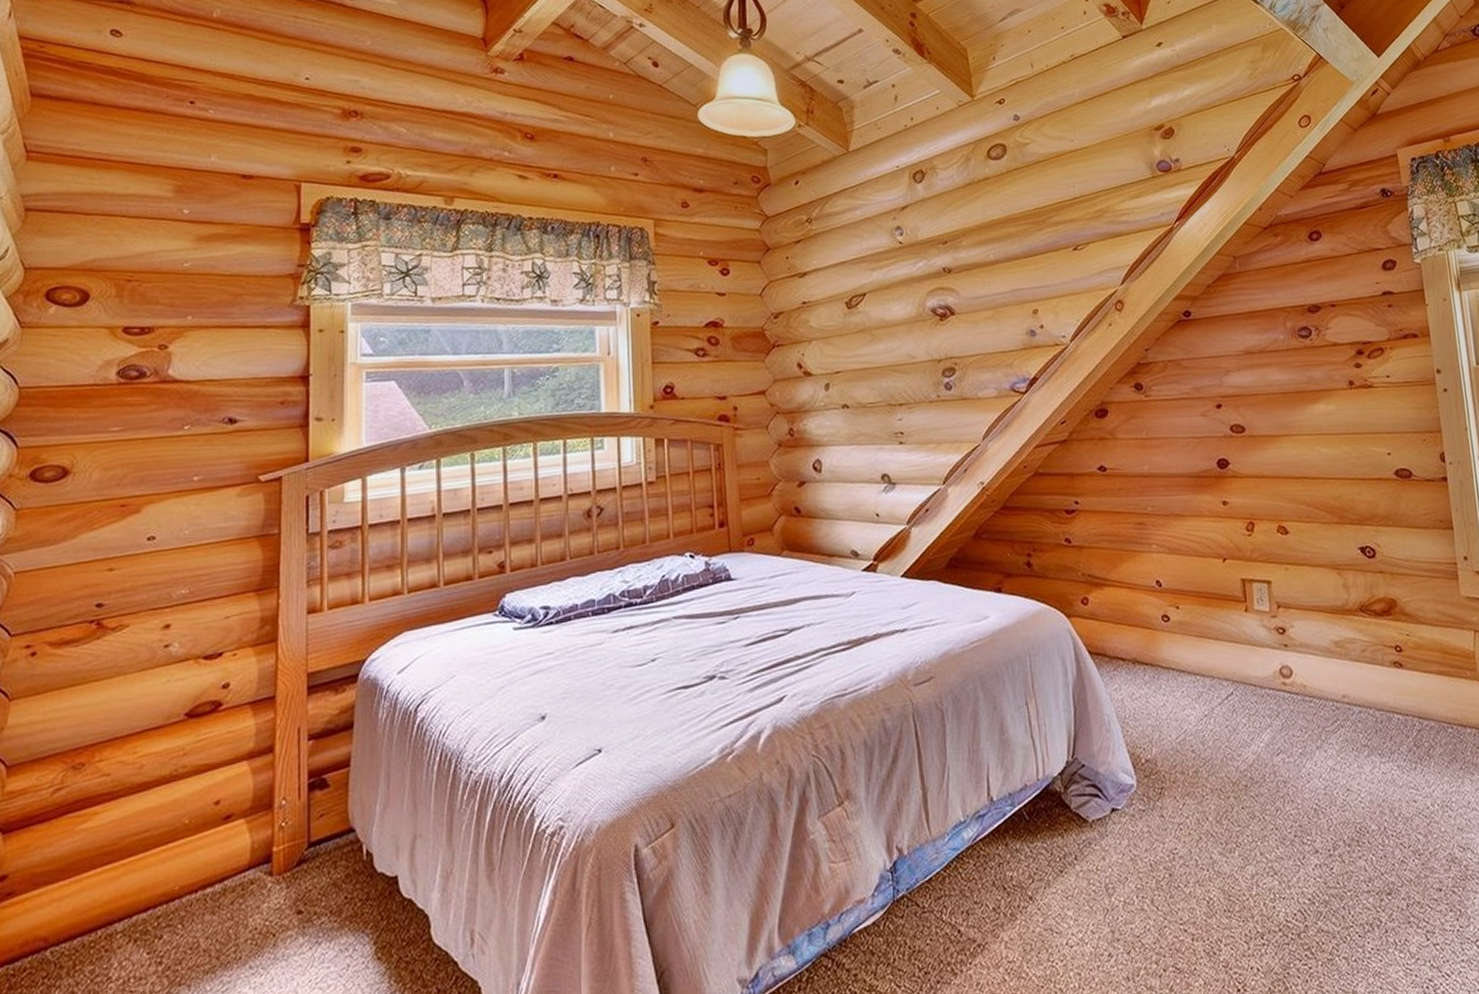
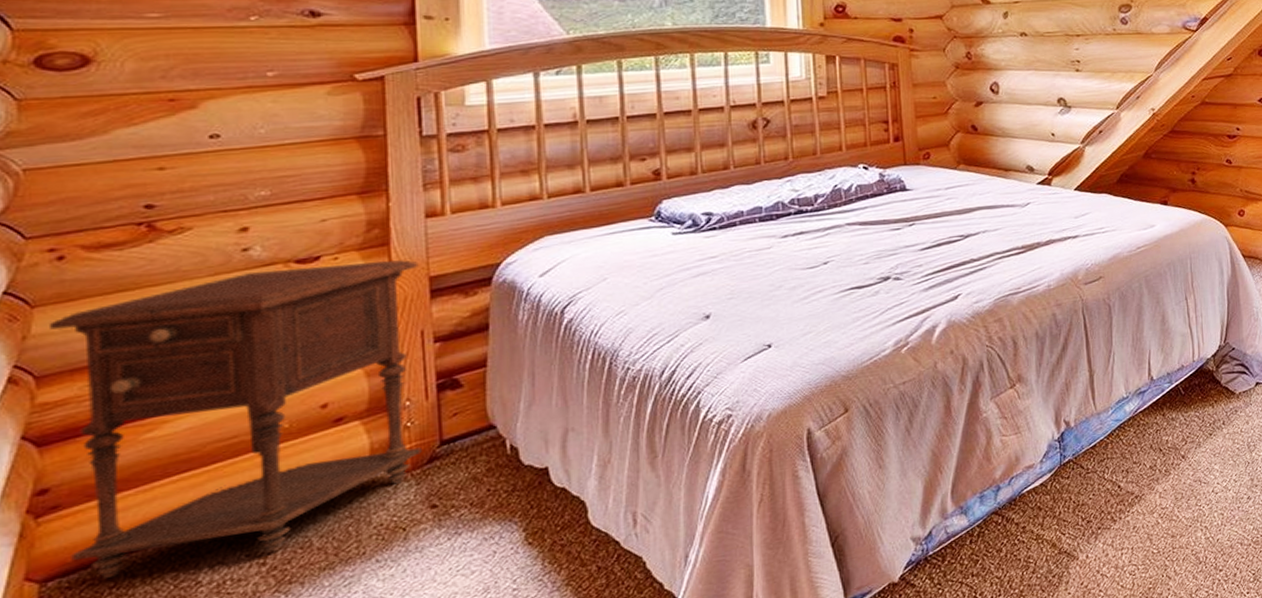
nightstand: none [17,656,299,969] -> present [50,260,422,579]

